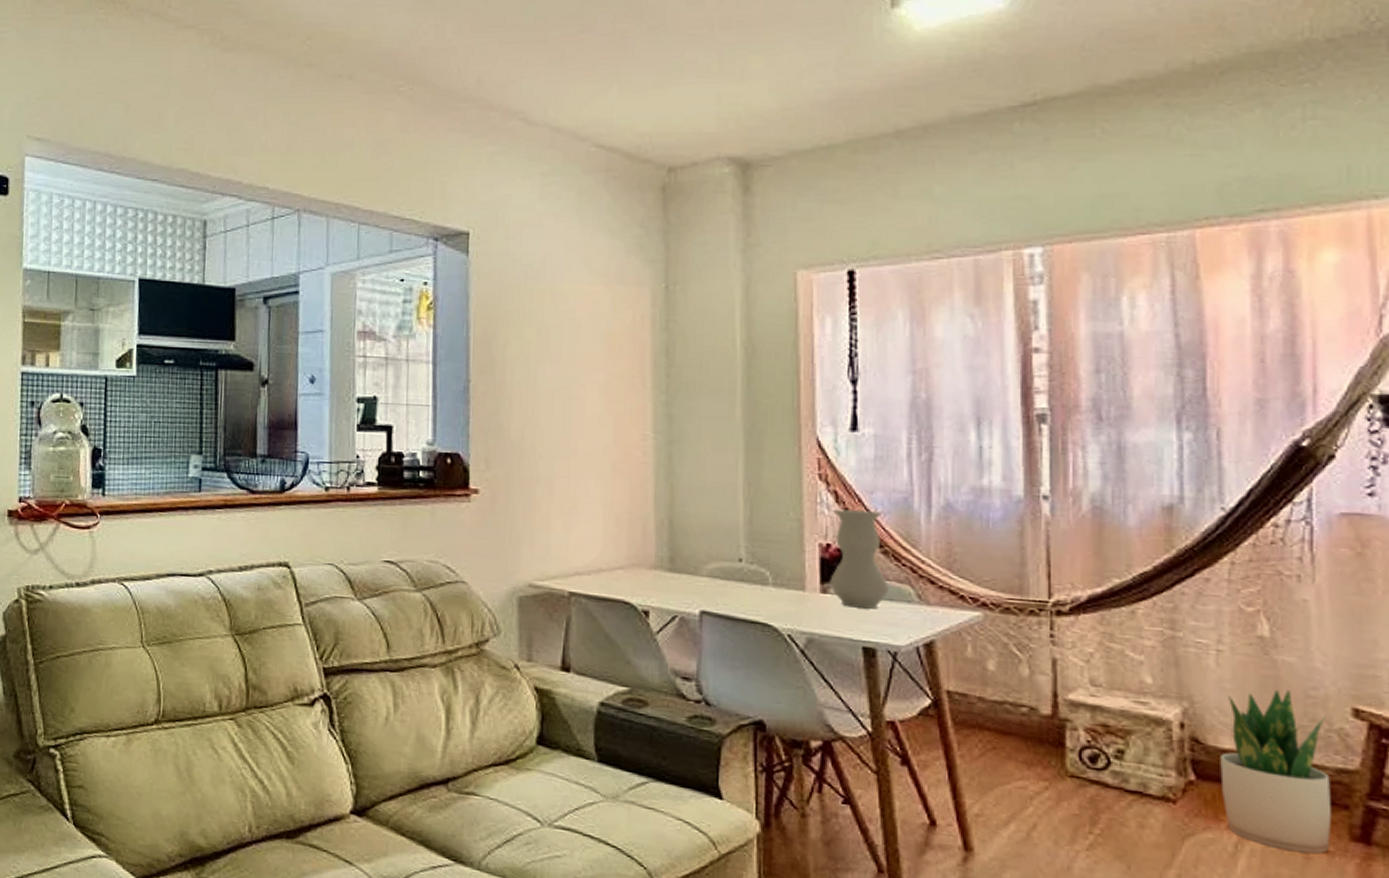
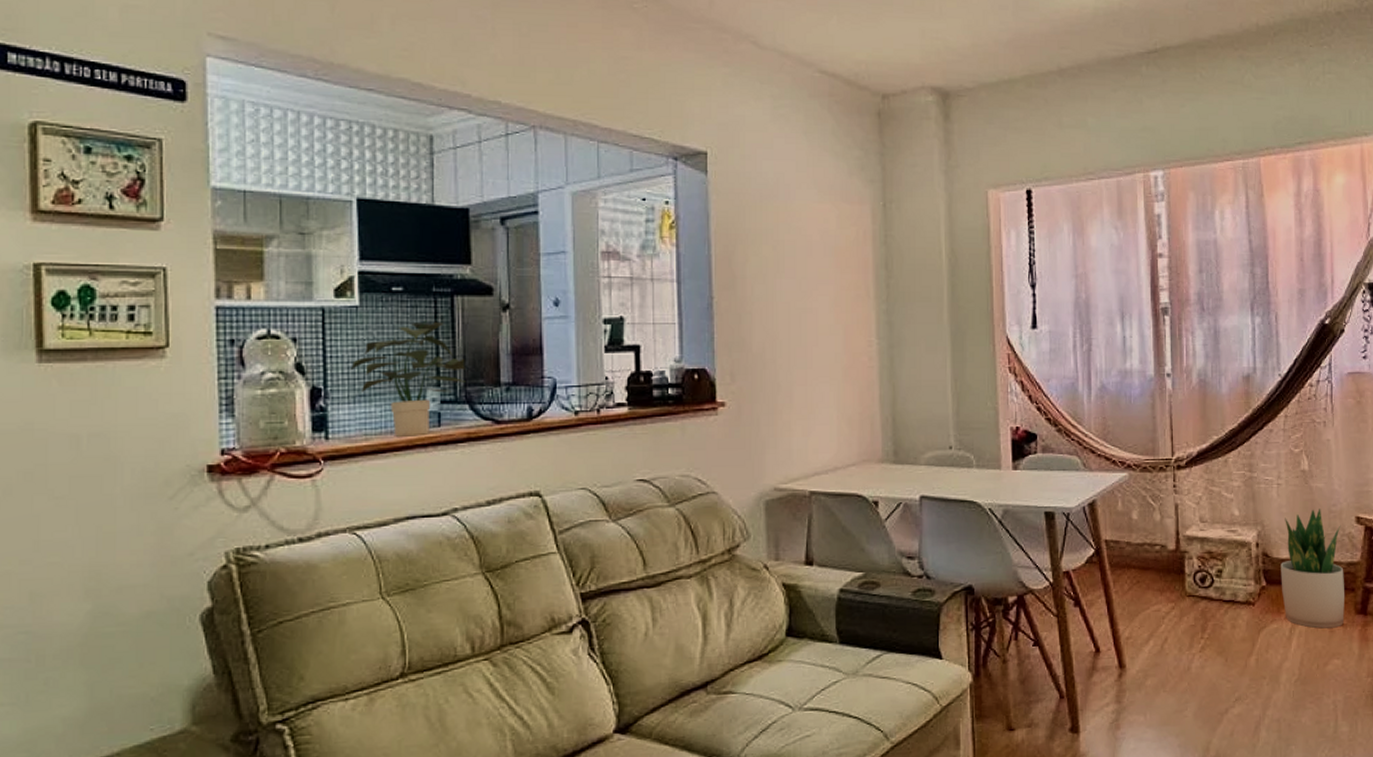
potted plant: none [125,391,226,500] -> present [349,320,465,438]
vase: present [830,509,889,609] -> none [1019,396,1063,479]

